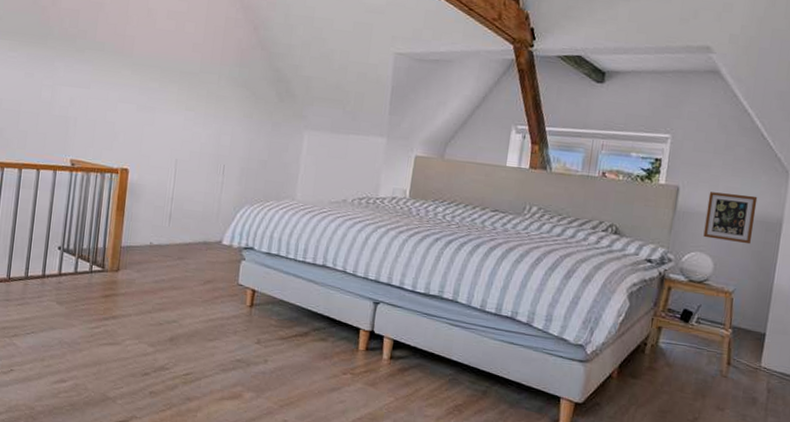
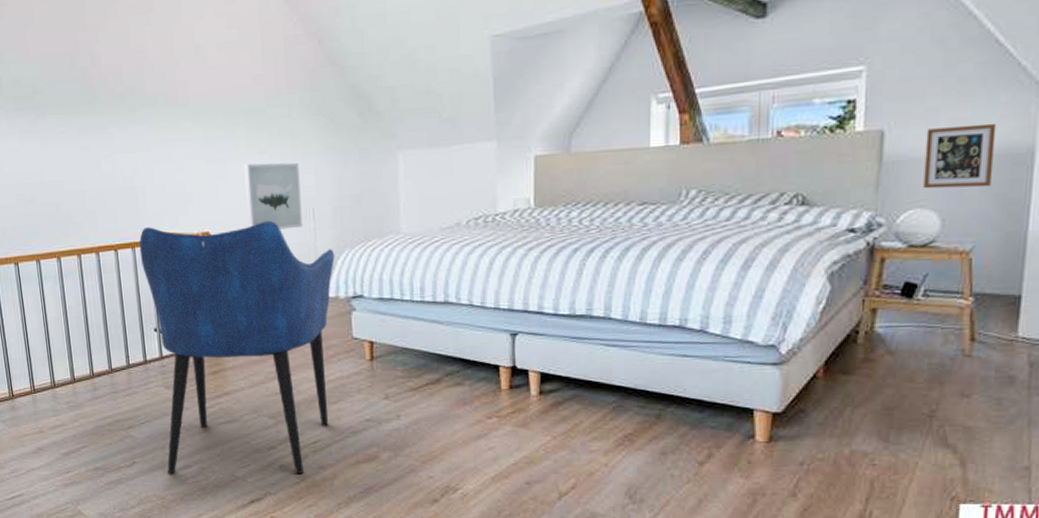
armchair: none [42,154,236,403] -> present [139,220,335,475]
wall art: none [164,116,219,180] -> present [244,162,303,230]

